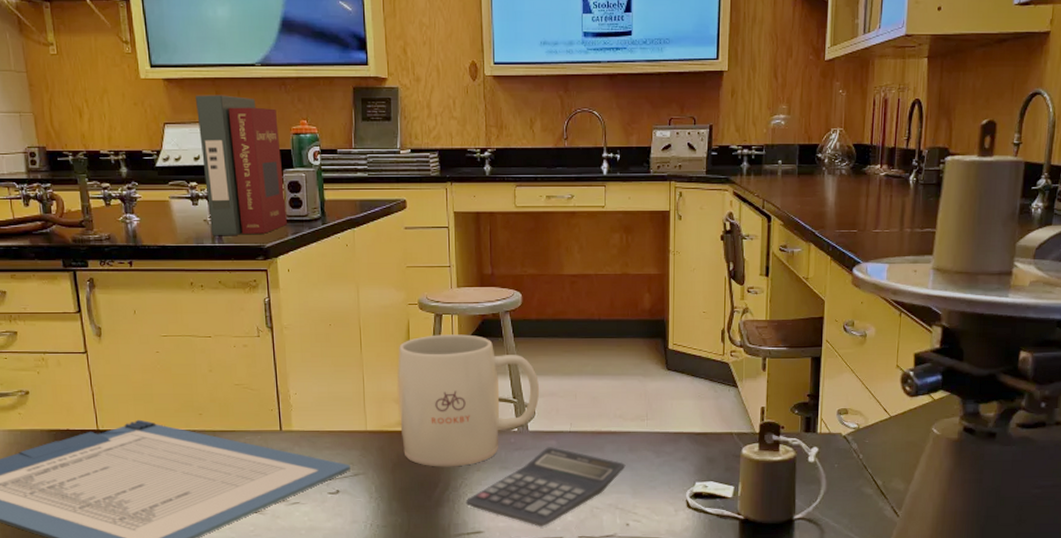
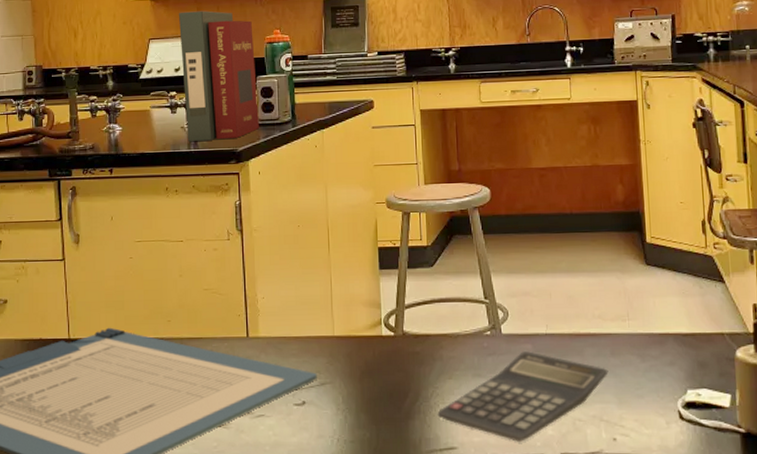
mug: present [396,334,540,467] -> none [364,232,513,375]

